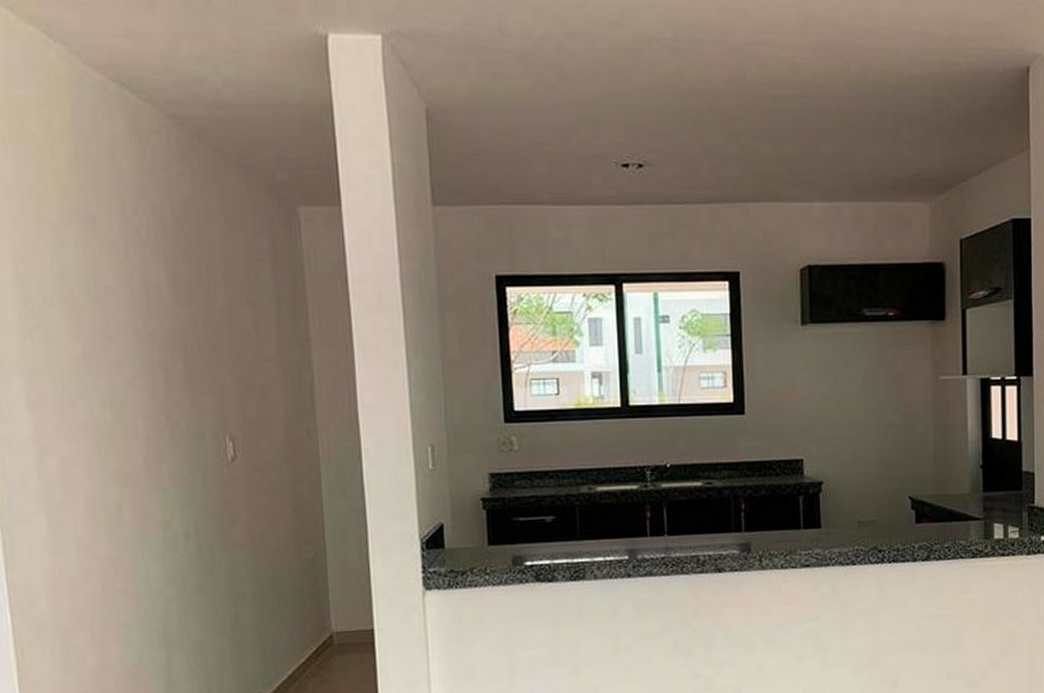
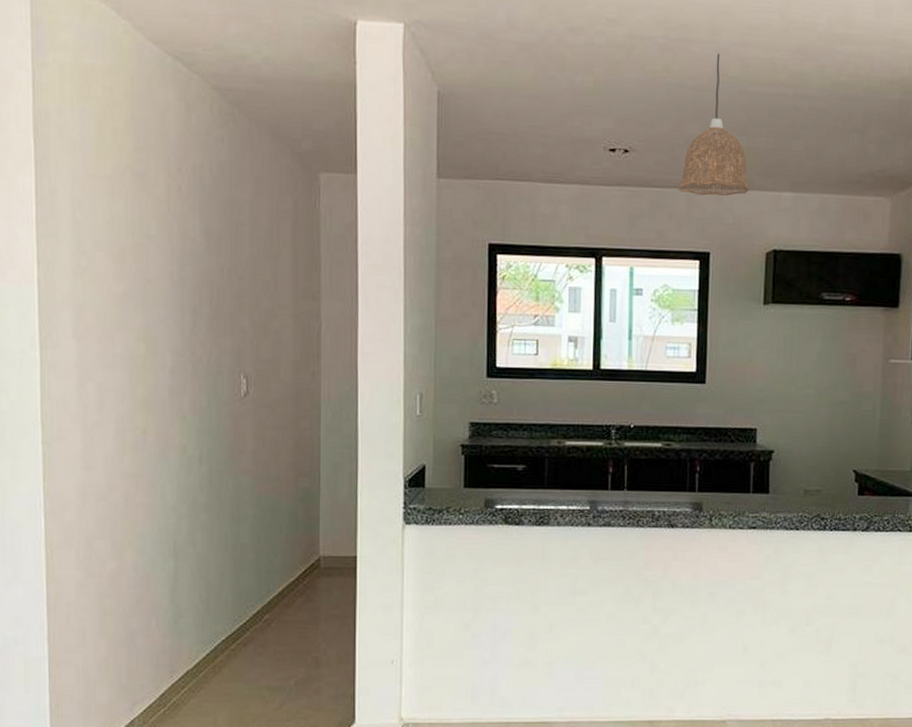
pendant lamp: none [700,55,779,210] -> present [678,54,750,197]

